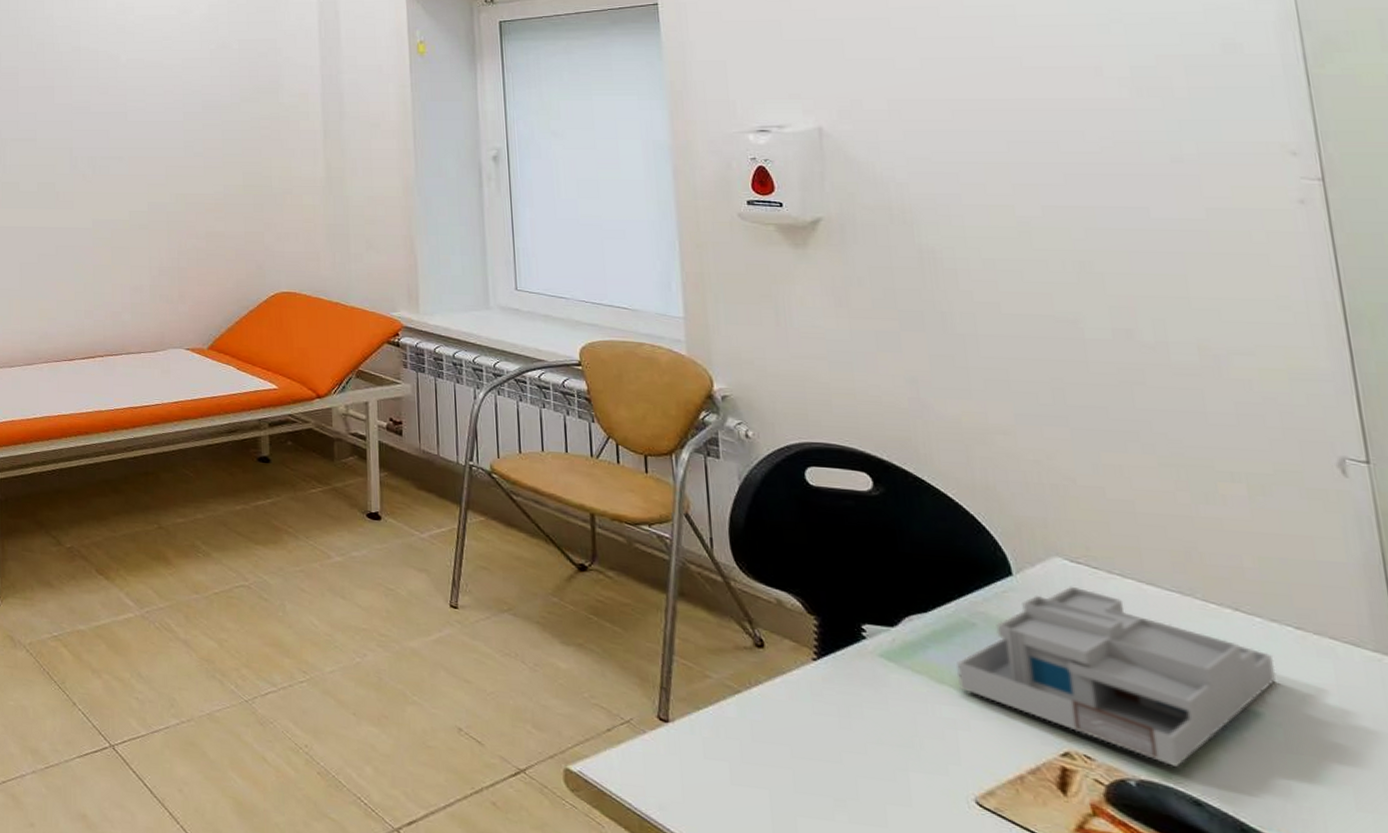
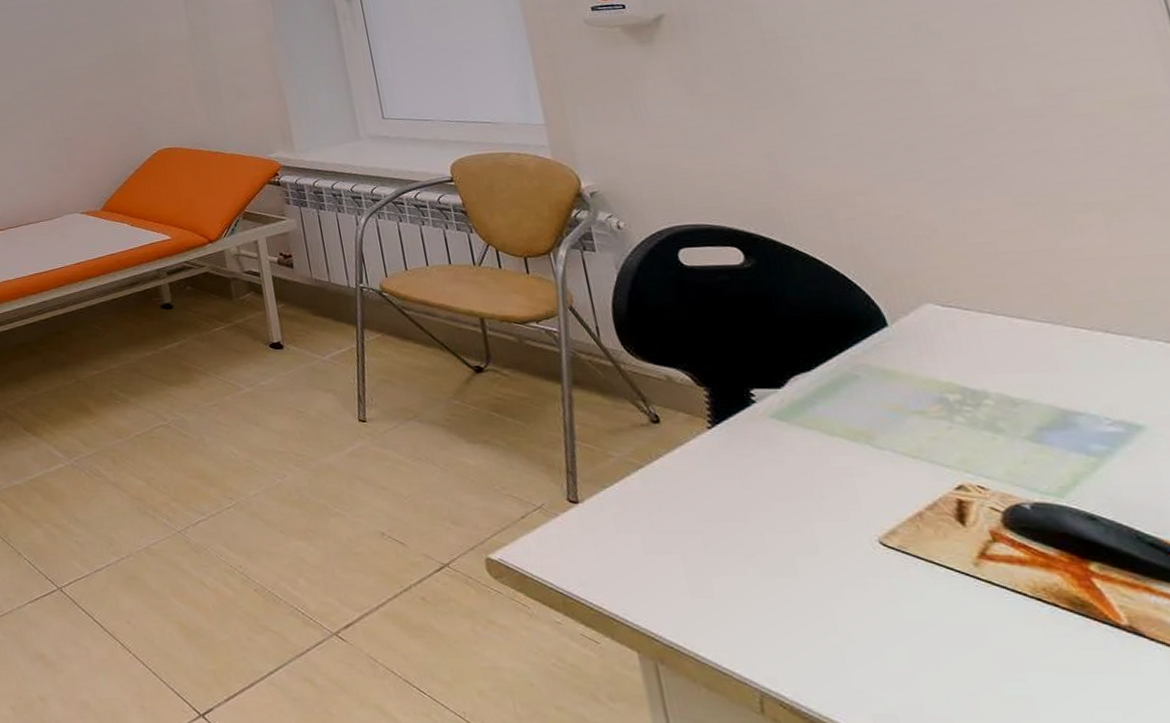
desk organizer: present [957,586,1277,768] -> none [845,329,1153,487]

